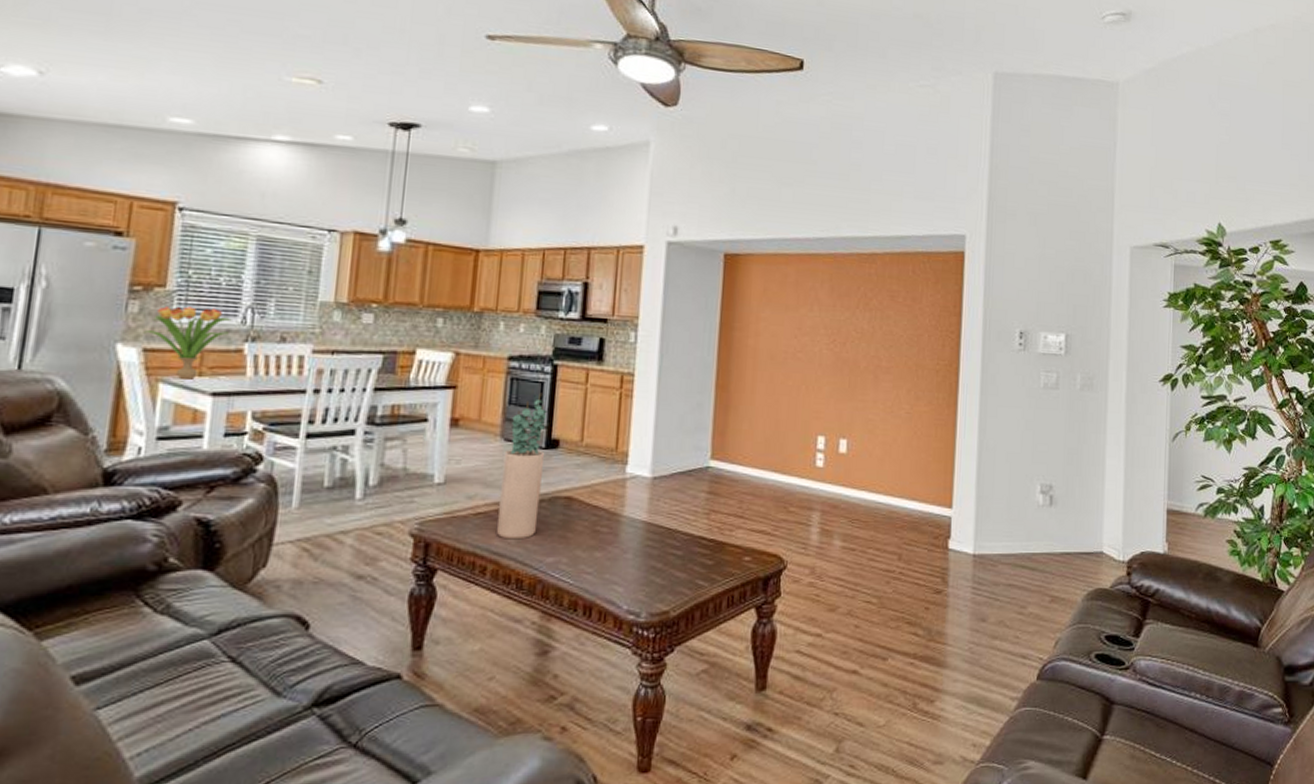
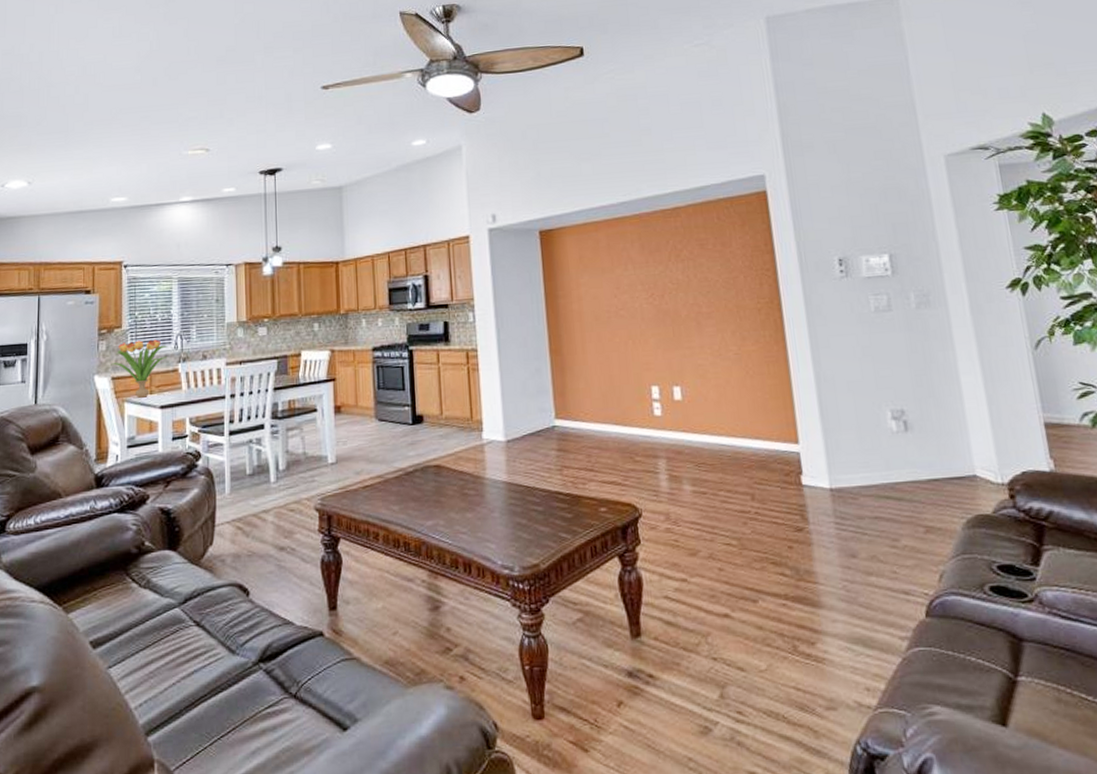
vase: present [497,392,547,540] -> none [380,375,415,508]

